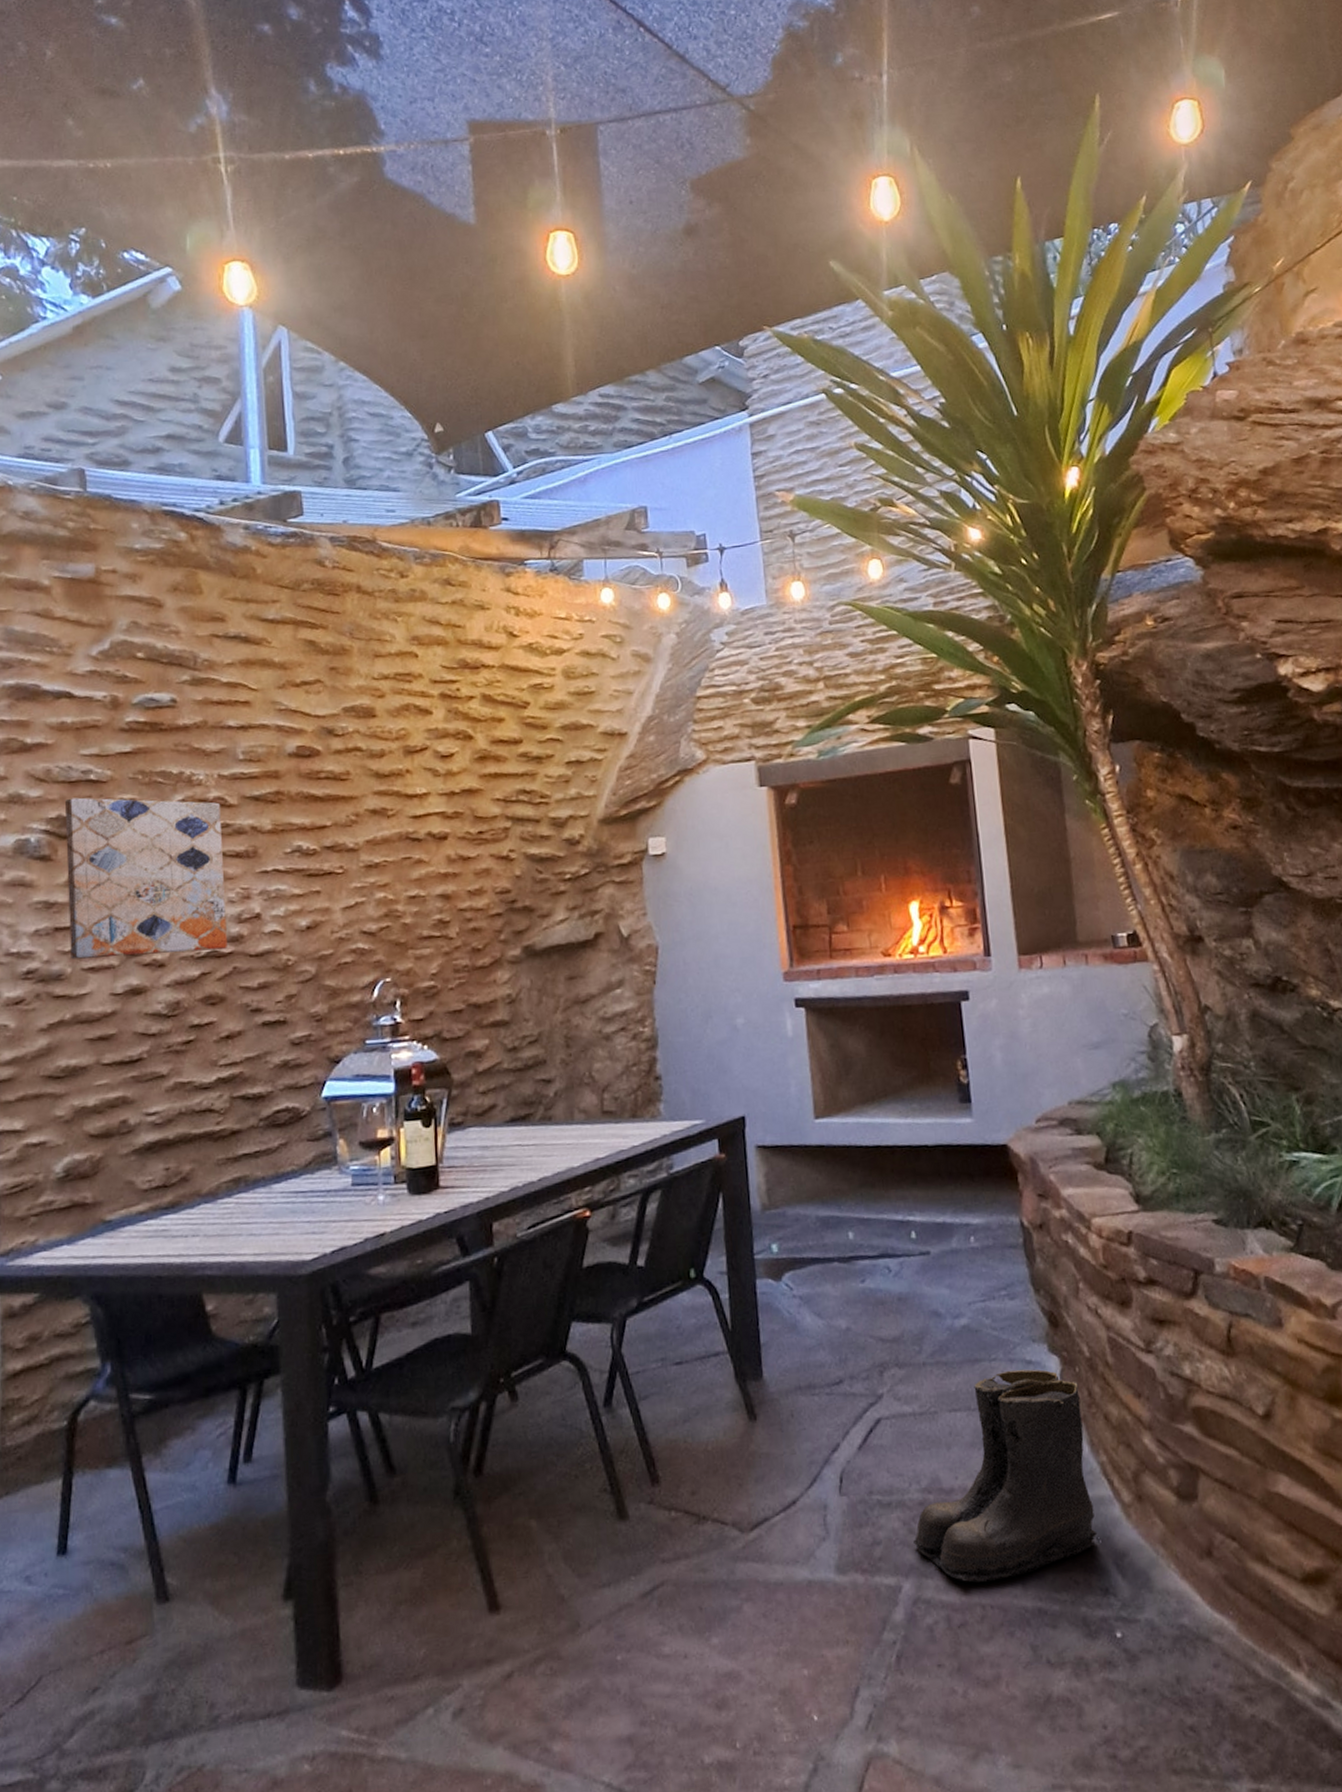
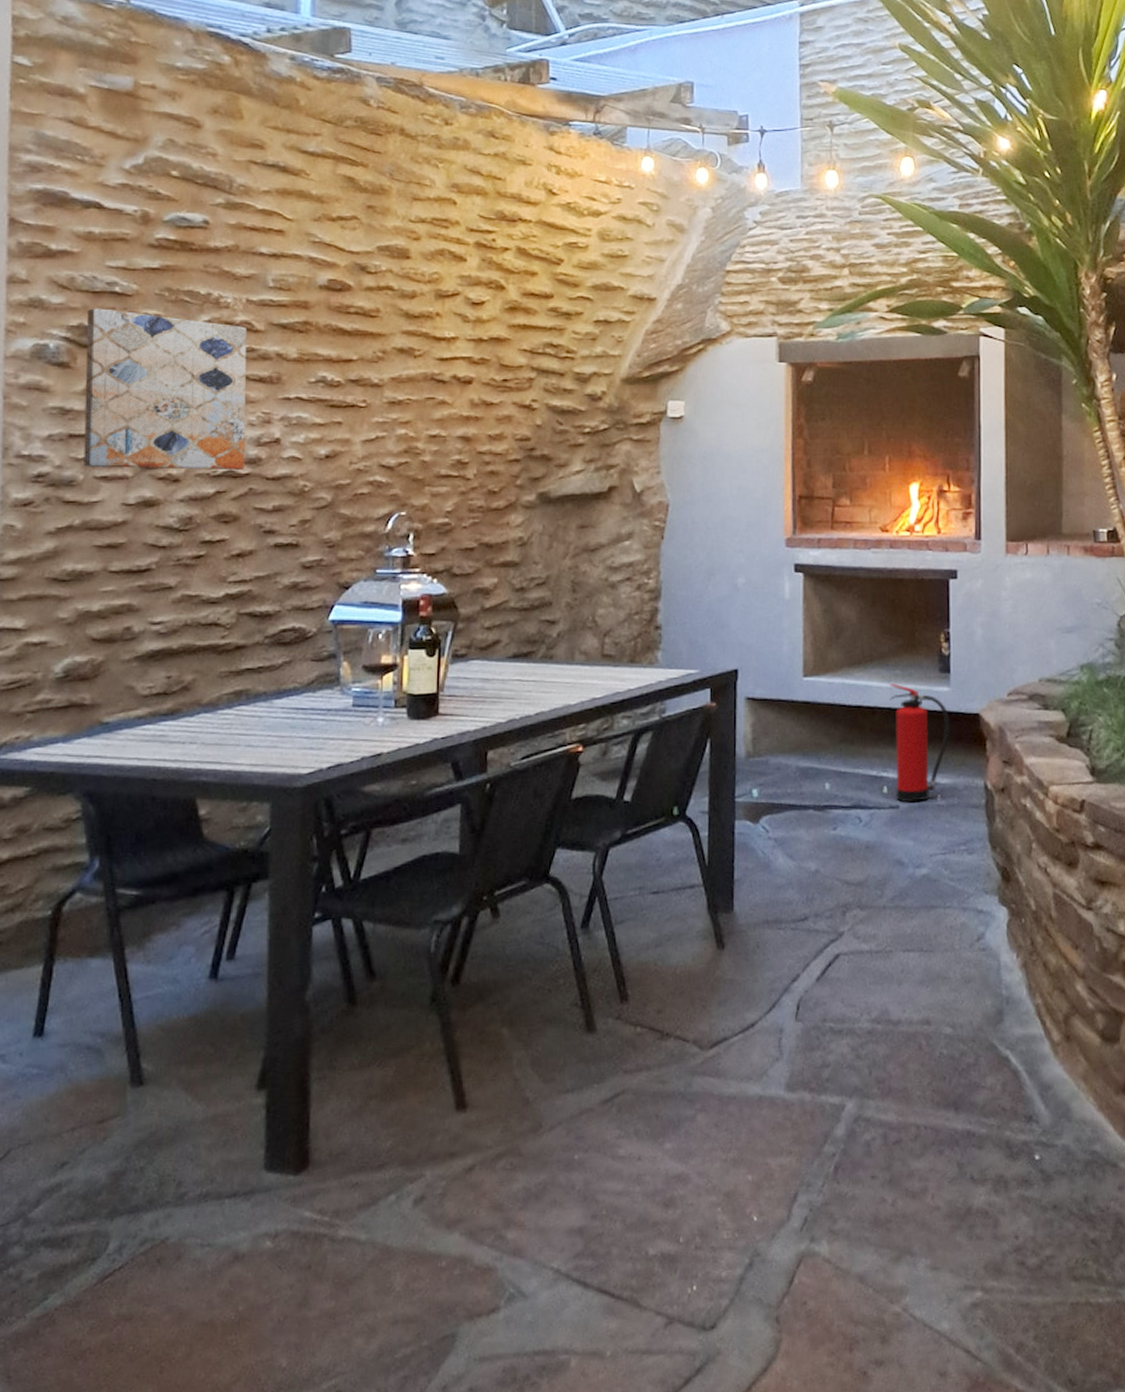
fire extinguisher: none [907,1118,978,1248] -> present [889,683,950,803]
boots: present [913,1369,1100,1583] -> none [860,917,1028,1106]

